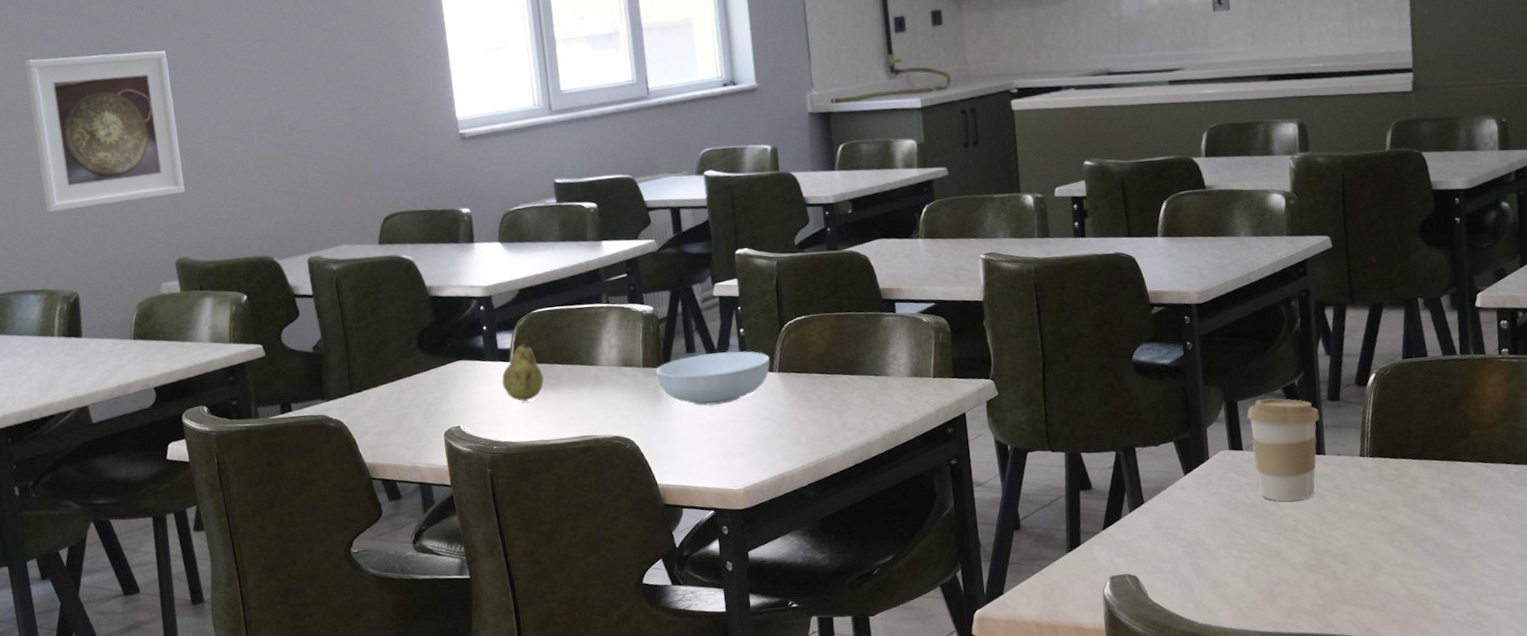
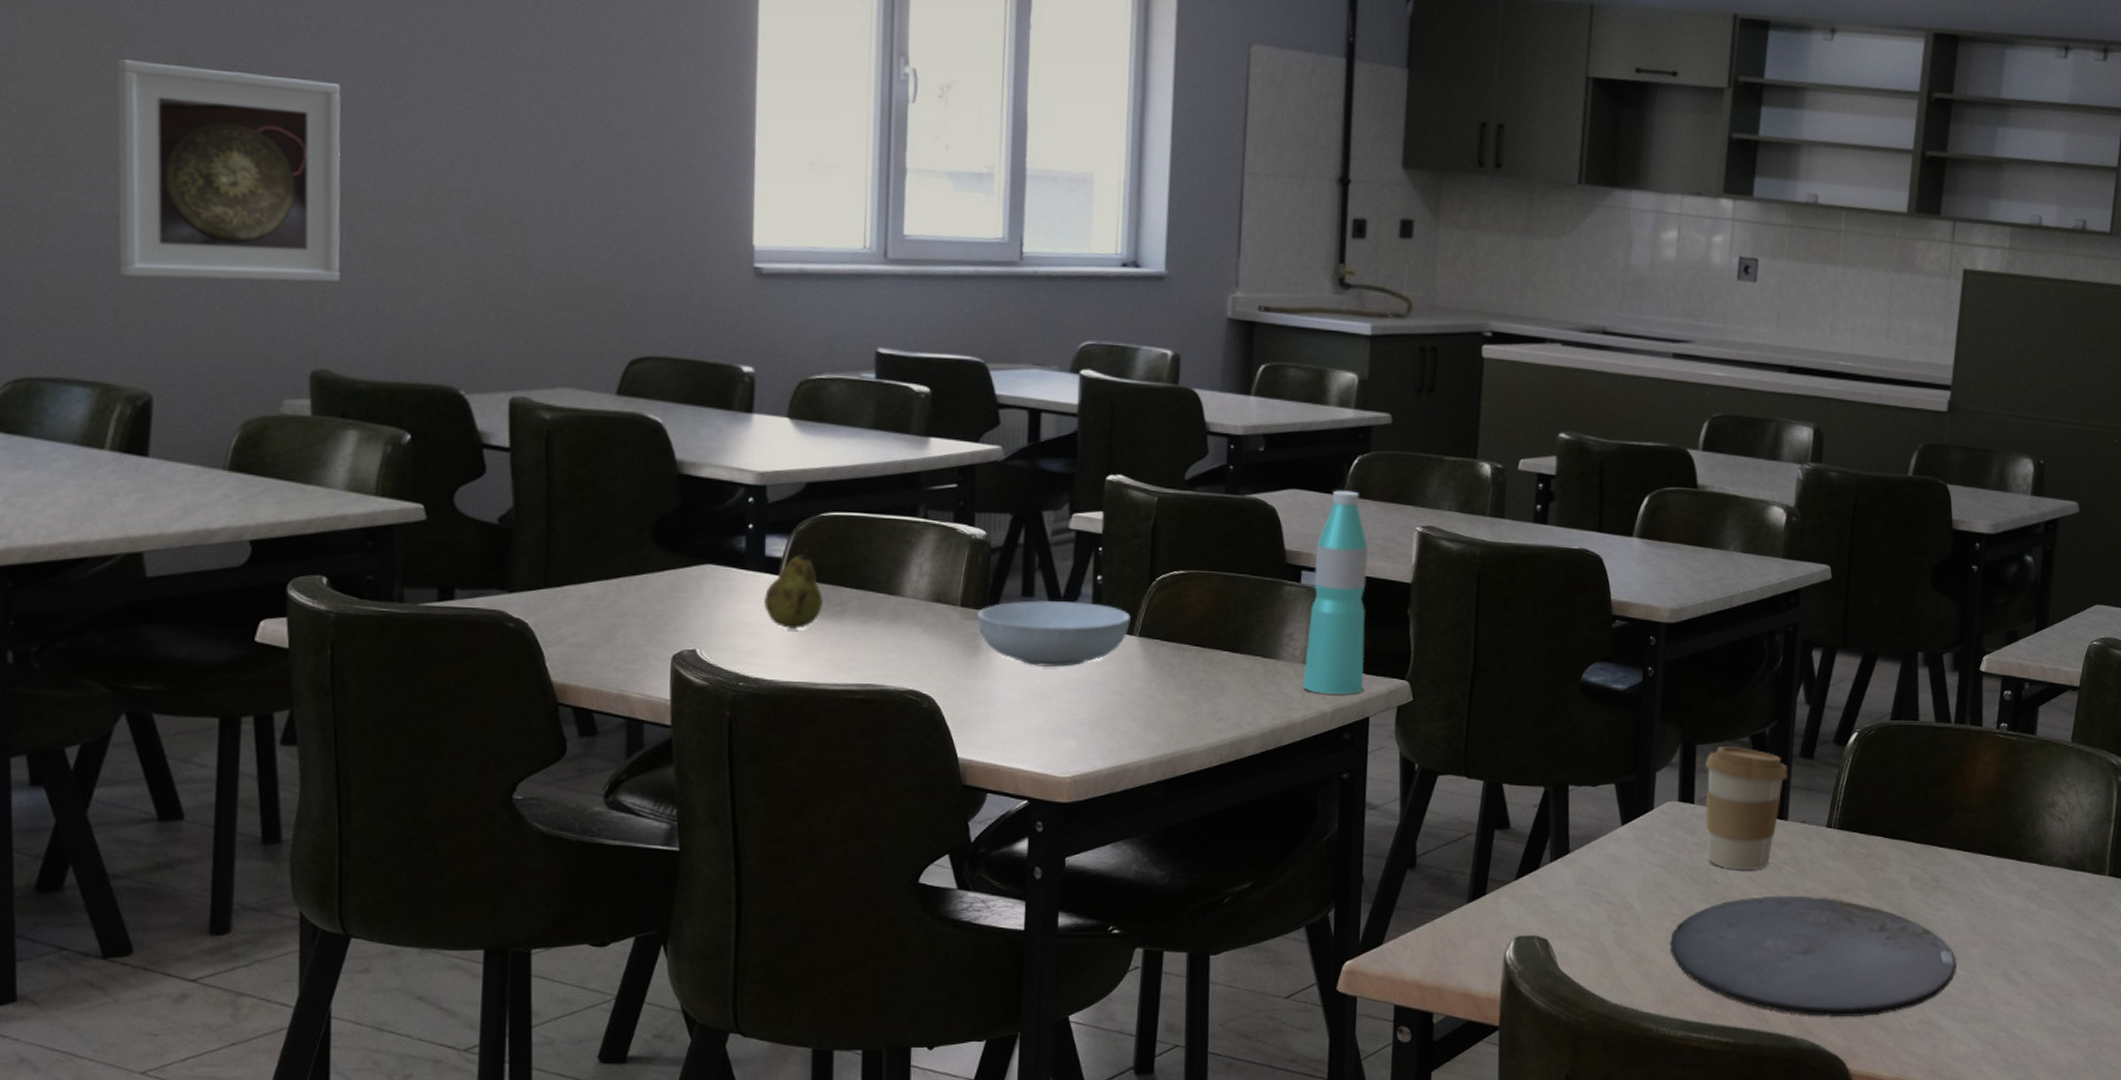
water bottle: none [904,233,958,399] -> present [1302,490,1369,695]
plate: none [1239,516,1495,618] -> present [1669,895,1958,1018]

